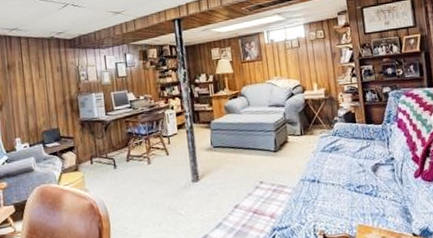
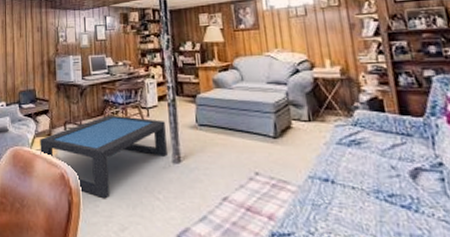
coffee table: none [67,145,187,221] -> present [40,115,167,199]

